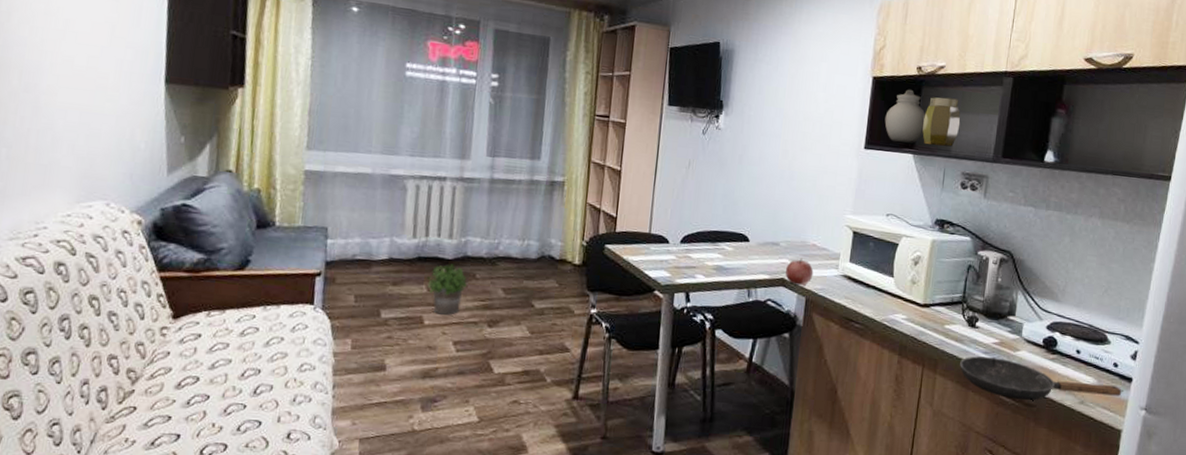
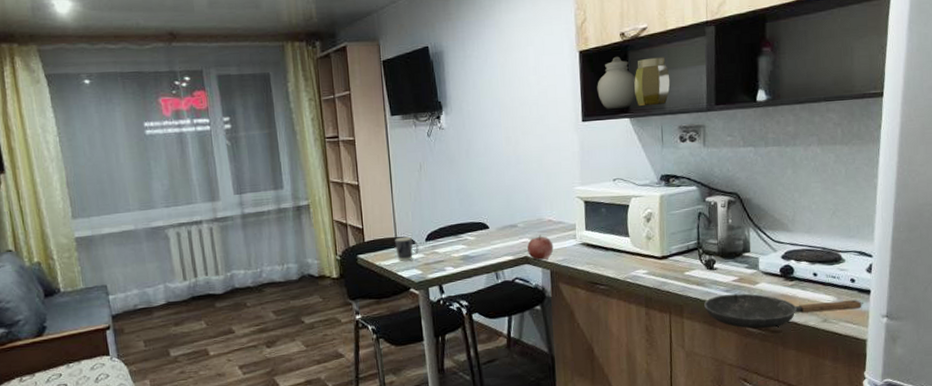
potted plant: present [427,263,468,315] -> none [204,297,242,344]
mug: none [647,233,672,260] -> present [395,236,419,261]

